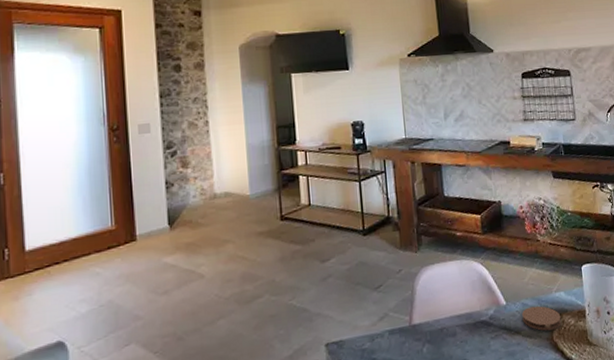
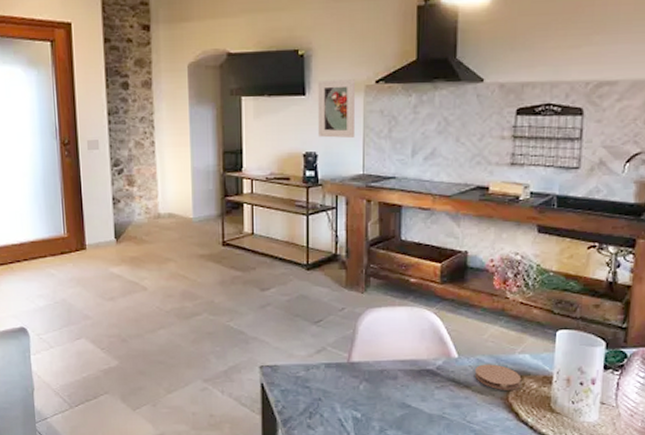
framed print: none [359,54,396,107] -> present [318,79,356,138]

